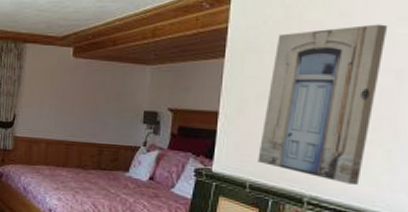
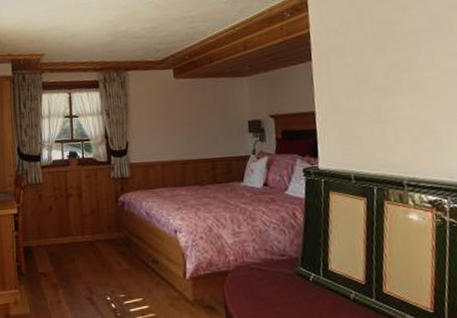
wall art: present [258,24,388,185] -> none [354,13,448,162]

